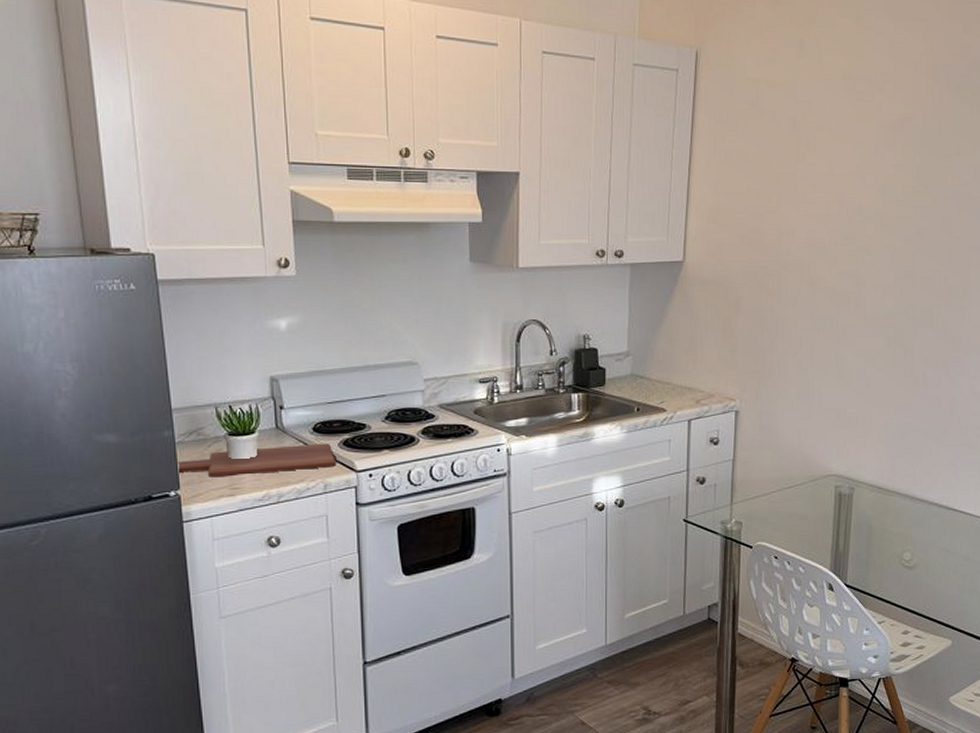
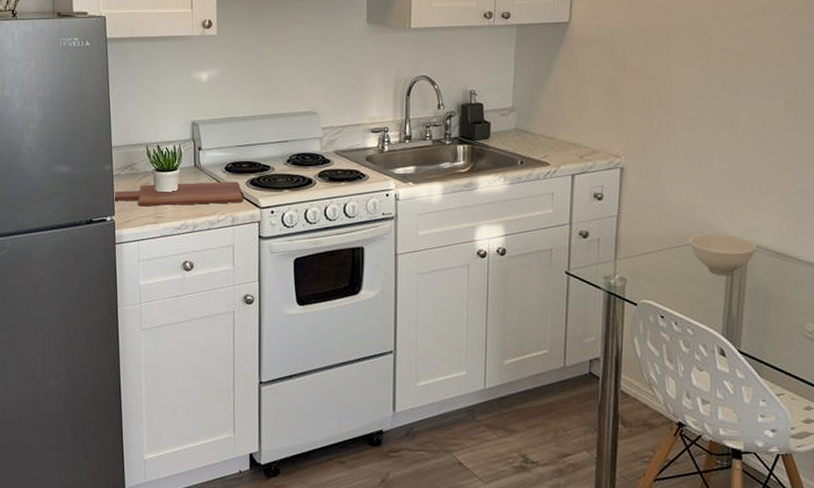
bowl: none [800,472,861,513] -> present [689,233,757,276]

